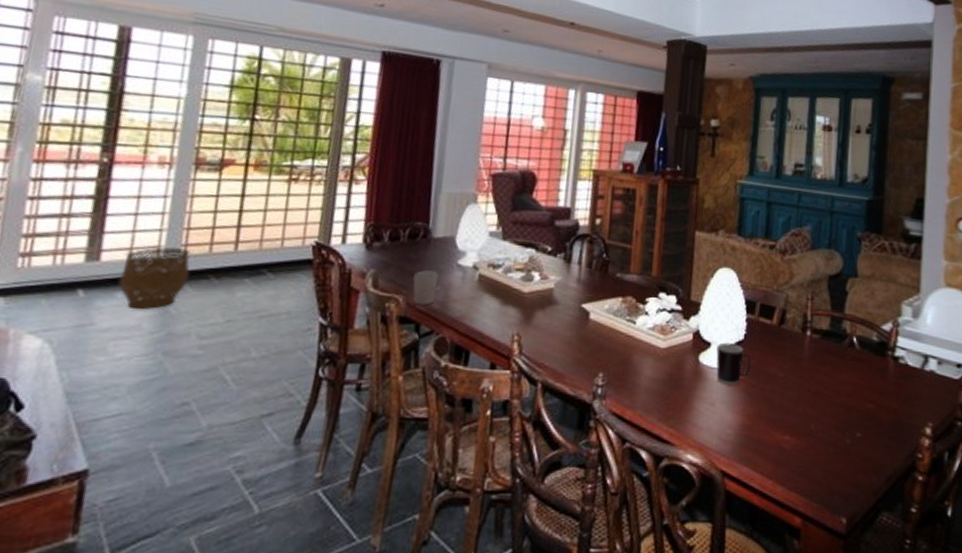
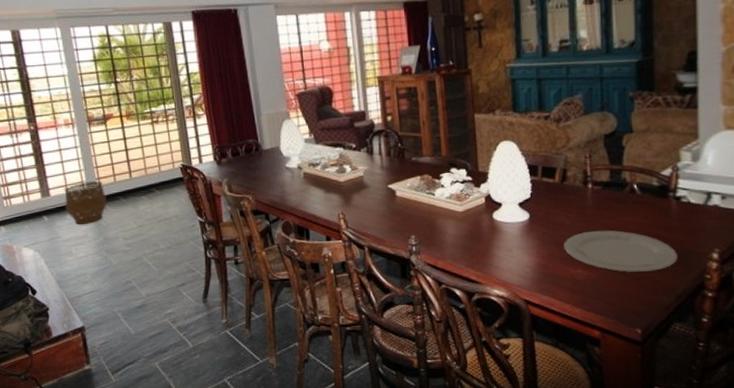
cup: present [413,270,442,306] -> none [256,174,278,201]
mug: present [716,342,750,385] -> none [507,201,539,235]
plate: none [773,388,892,446] -> present [564,230,678,273]

